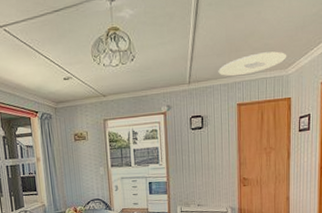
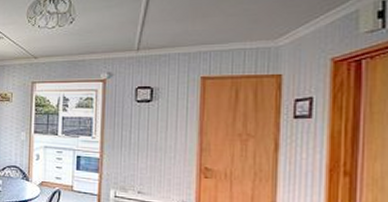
ceiling light: present [218,51,287,77] -> none [177,18,277,45]

